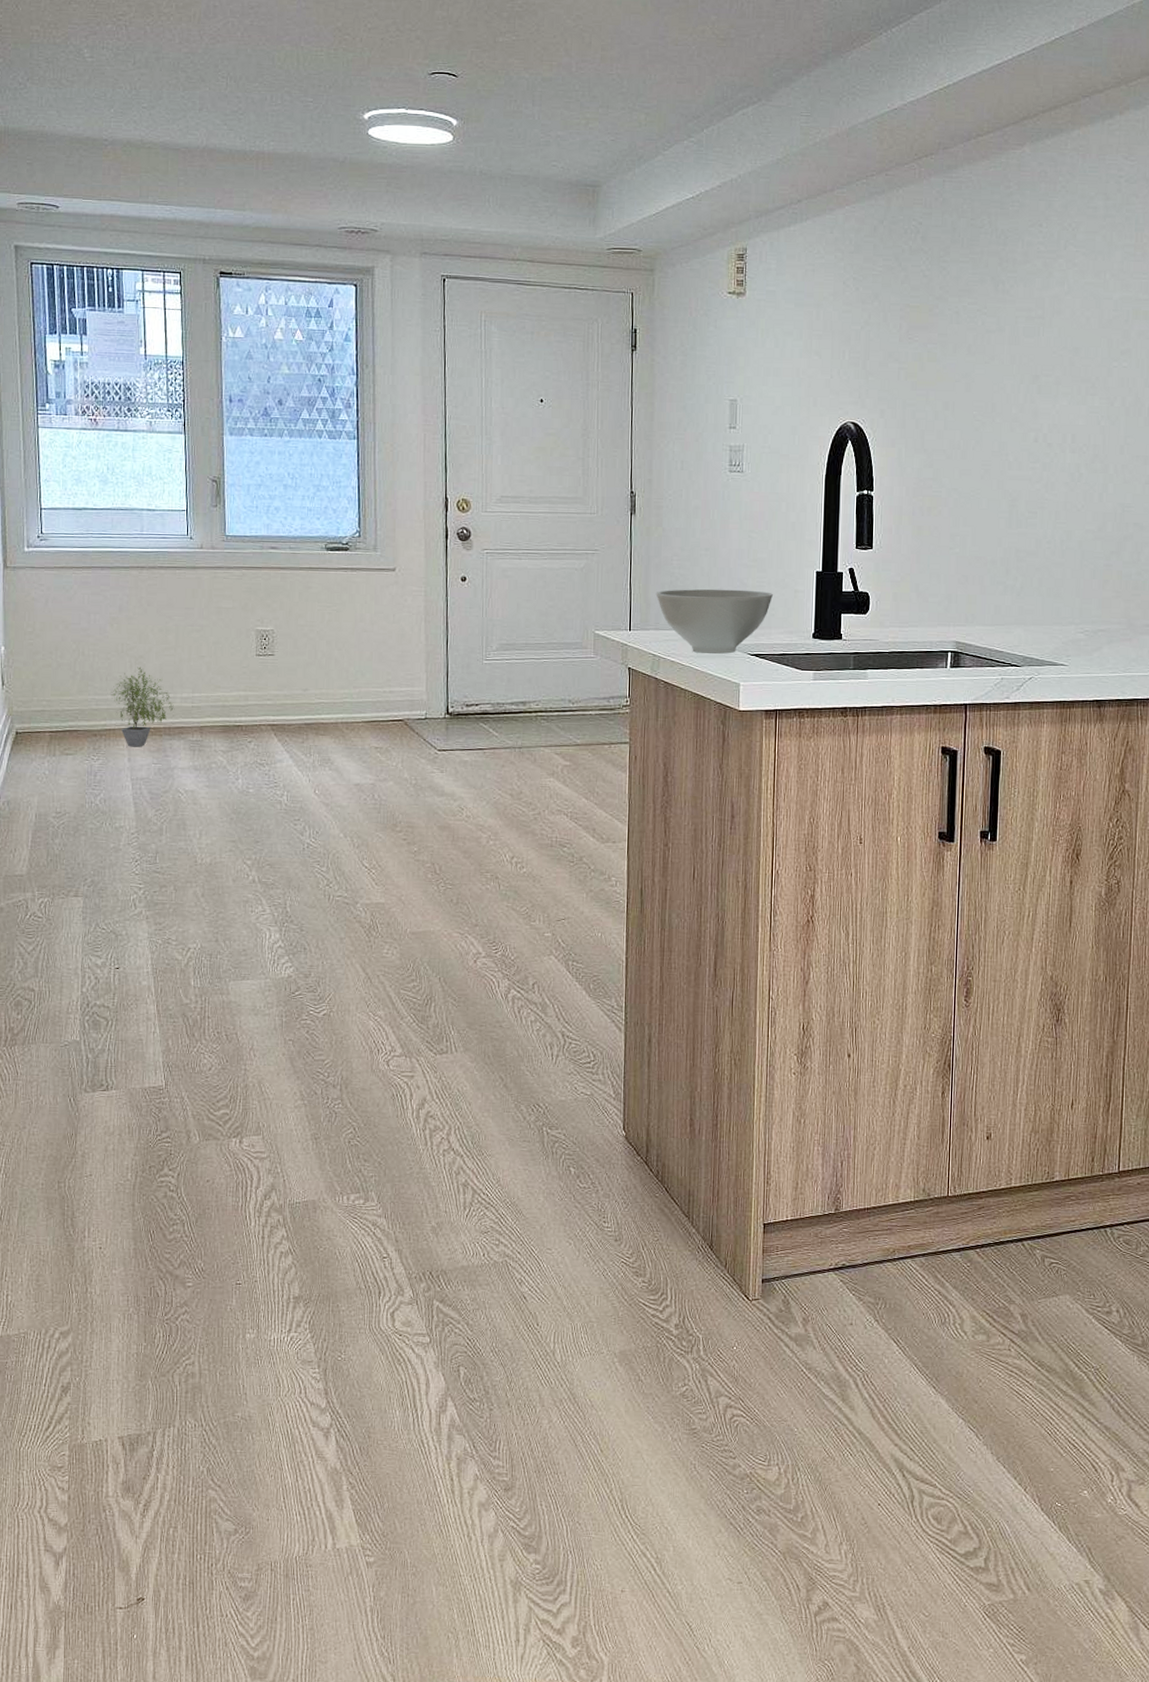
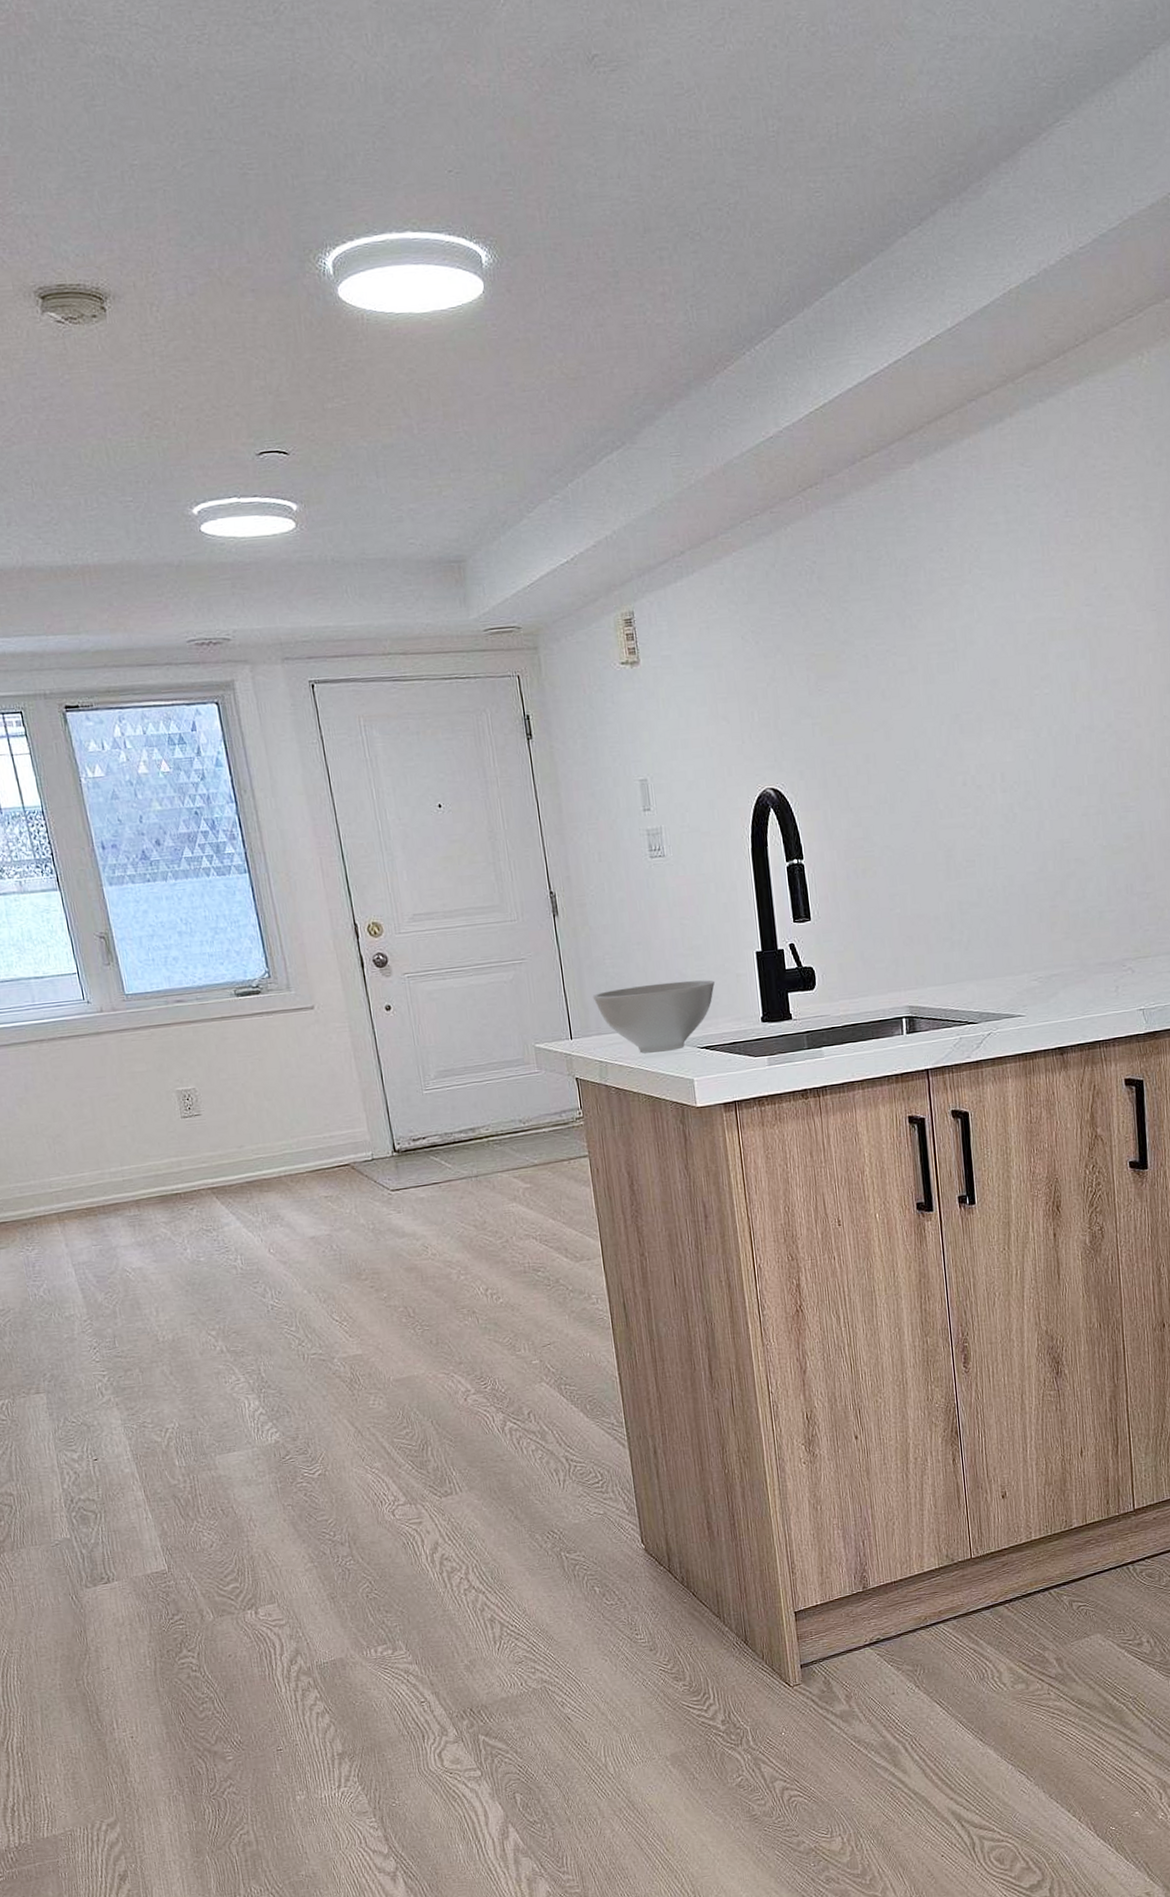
potted plant: present [111,667,174,747] -> none [33,1146,104,1232]

